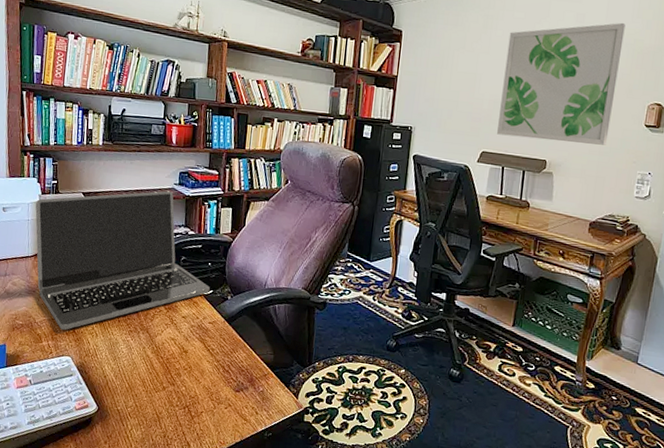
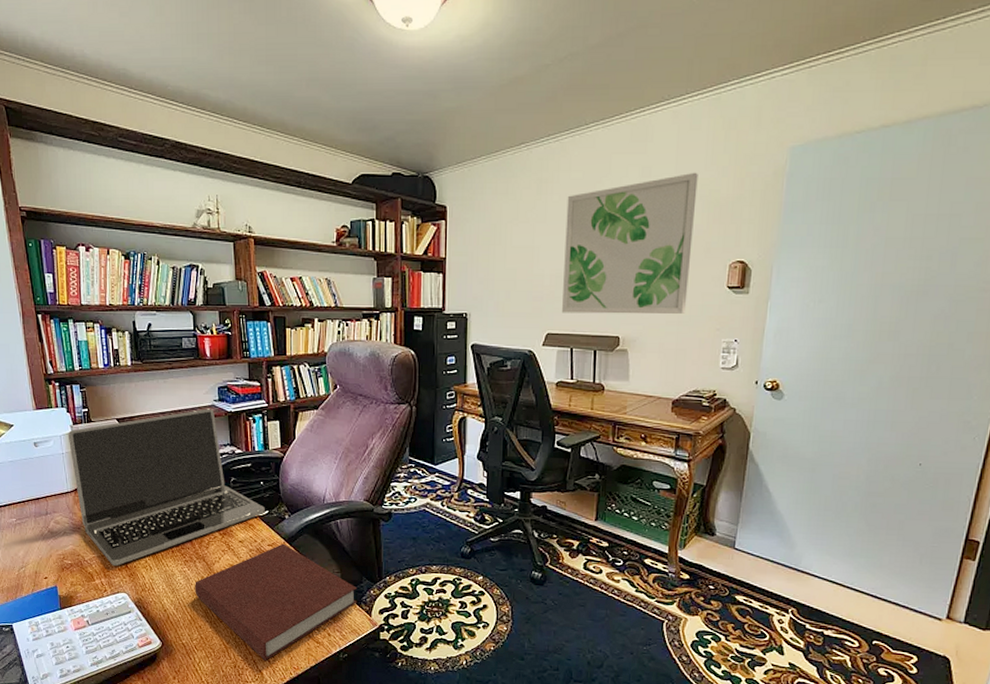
notebook: none [135,322,288,434] -> present [195,543,358,661]

